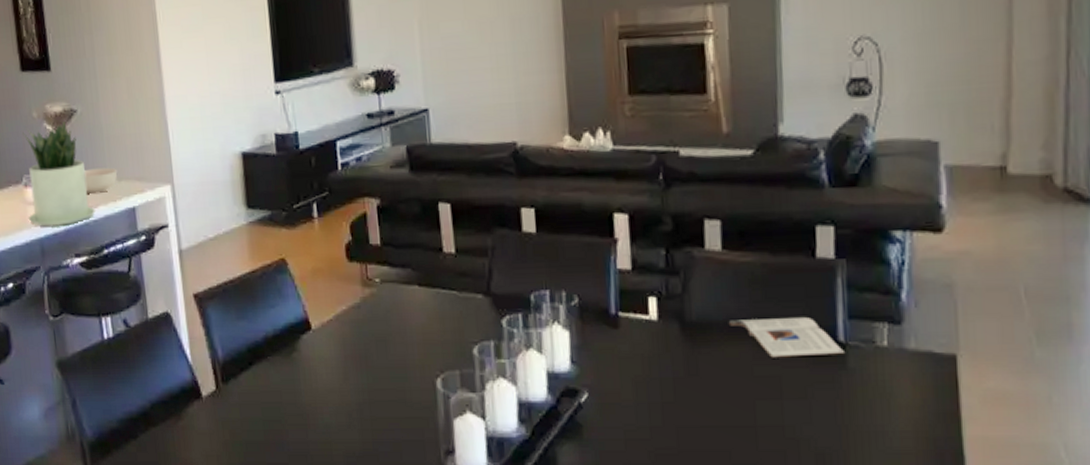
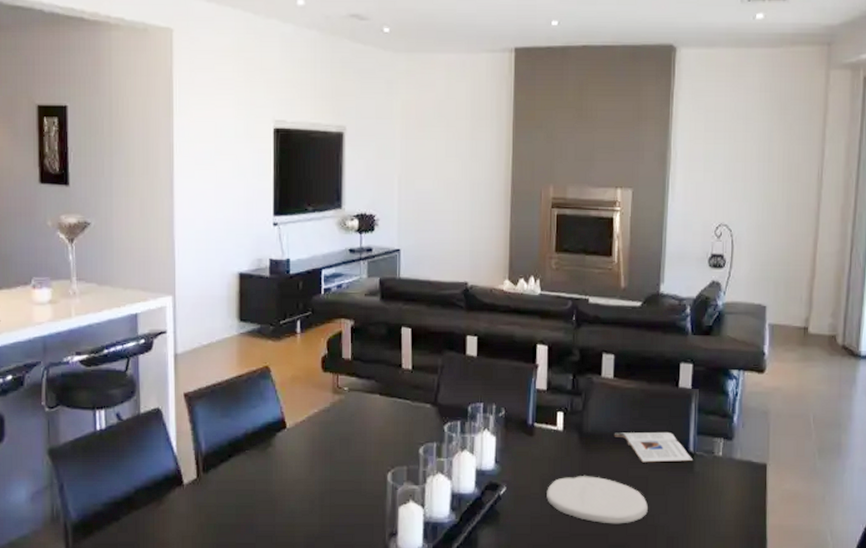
planter: present [23,122,95,227] -> none [33,232,99,326]
bowl: present [83,167,118,195] -> none [91,276,124,300]
plate: none [642,376,785,438] -> present [547,476,648,524]

